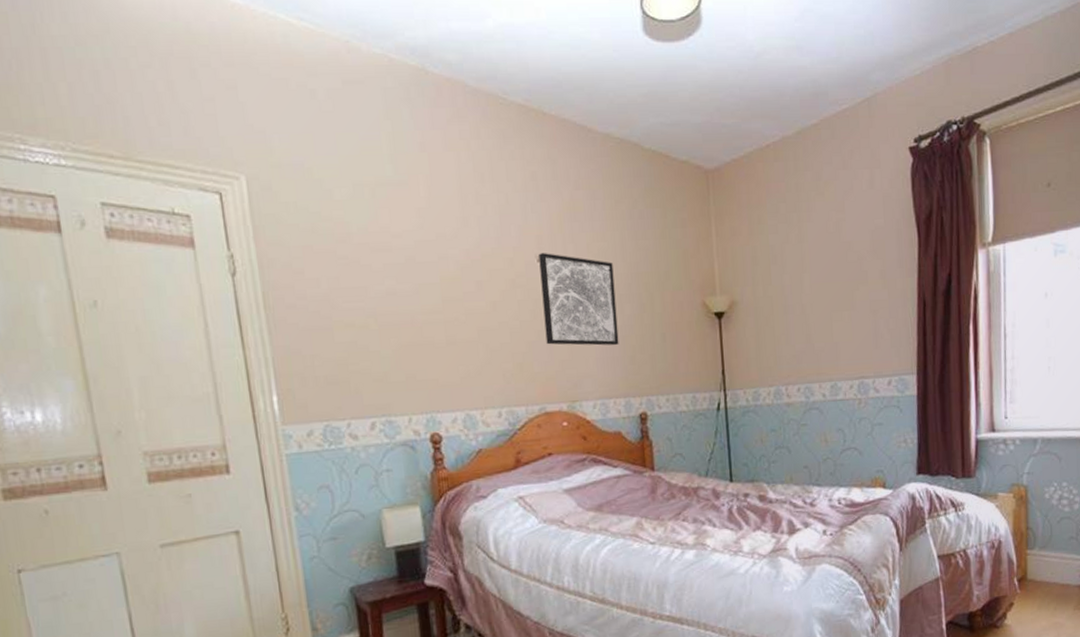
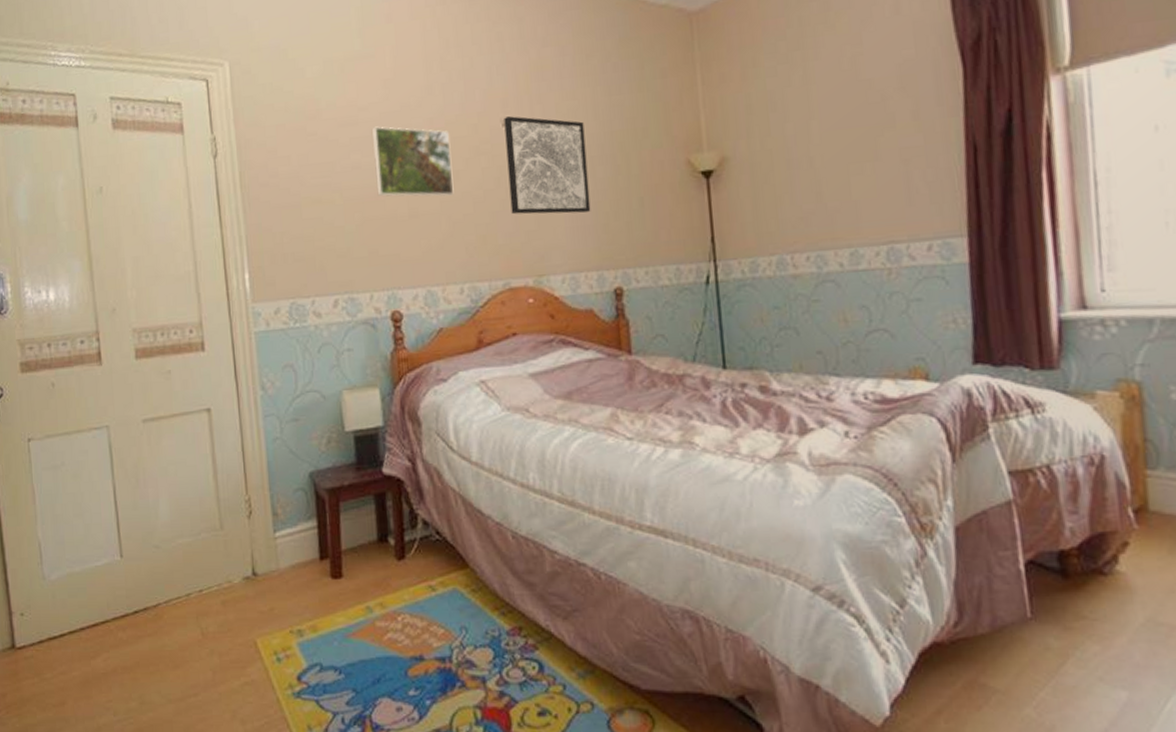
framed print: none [407,254,491,326] -> present [372,126,454,197]

